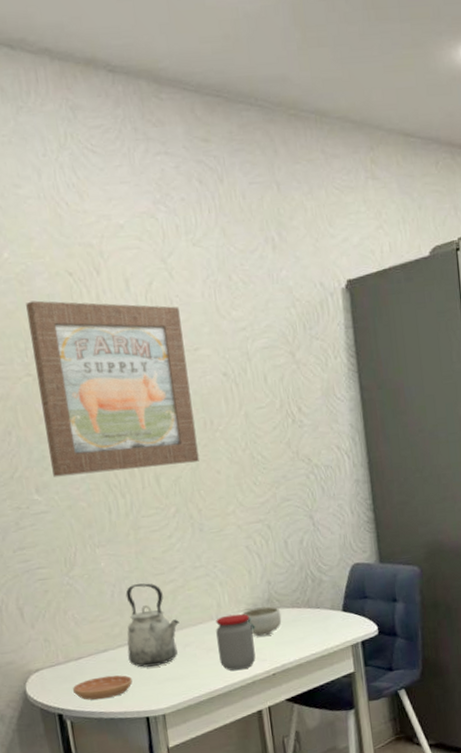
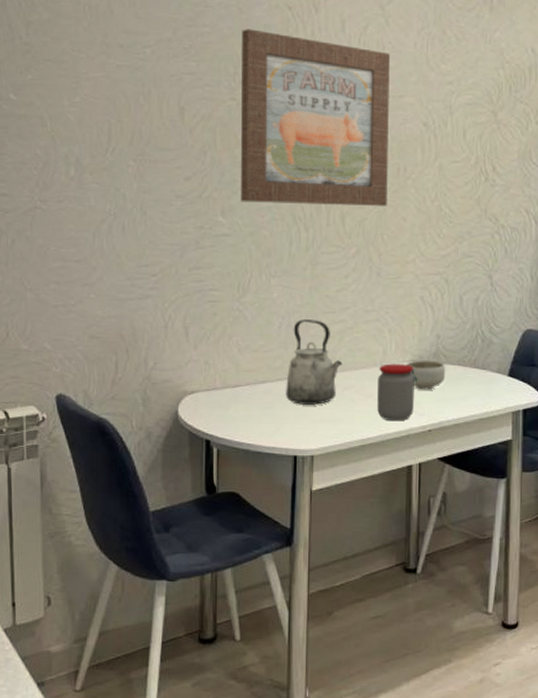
saucer: present [72,675,133,700] -> none [224,408,286,431]

